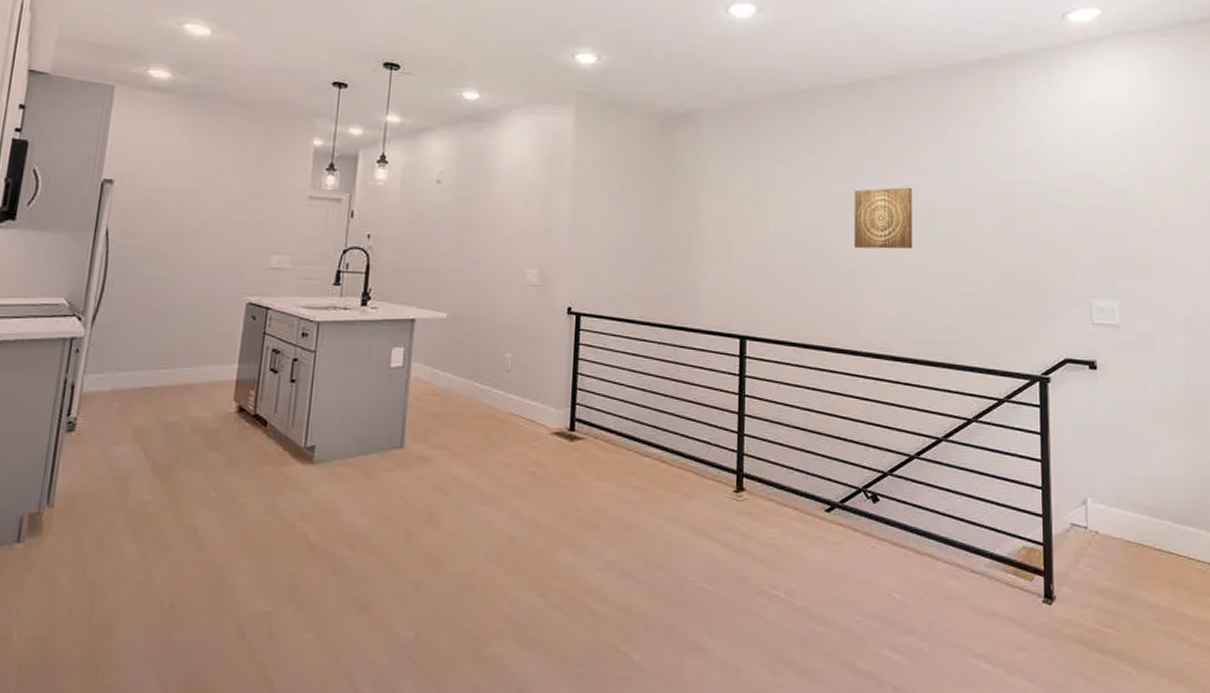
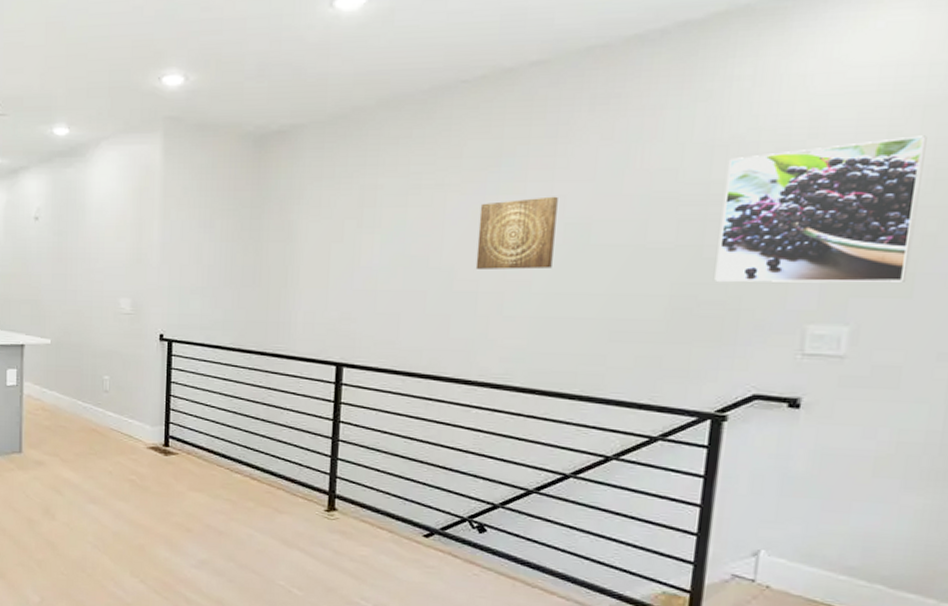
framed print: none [1026,157,1147,266] -> present [714,135,927,283]

